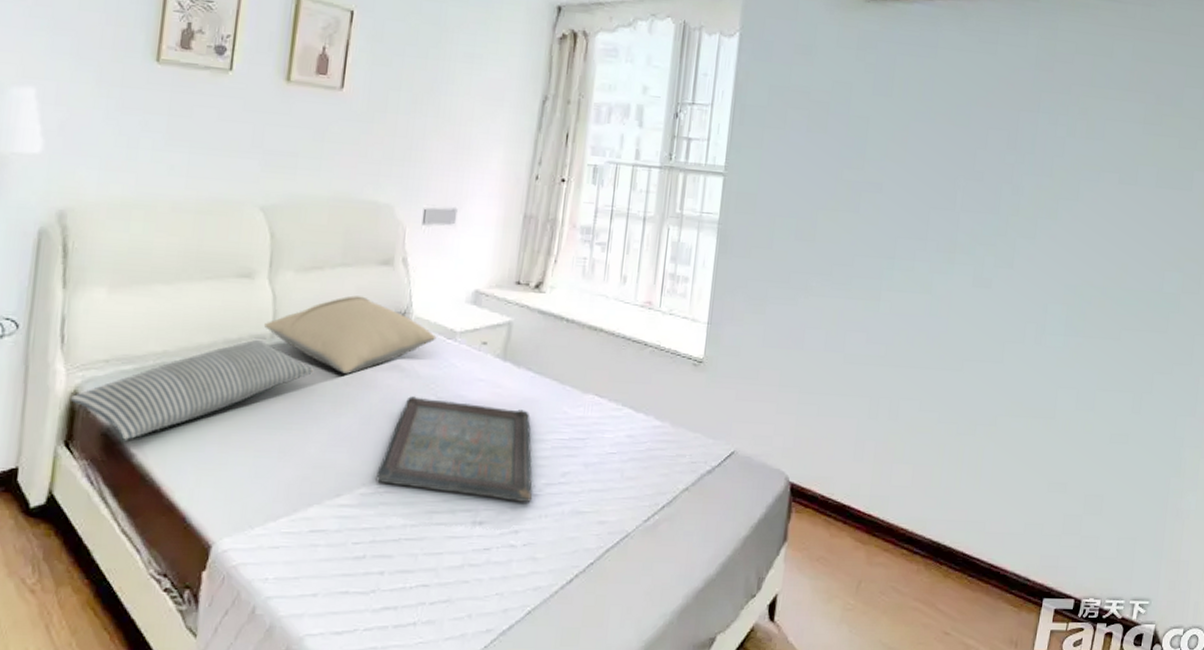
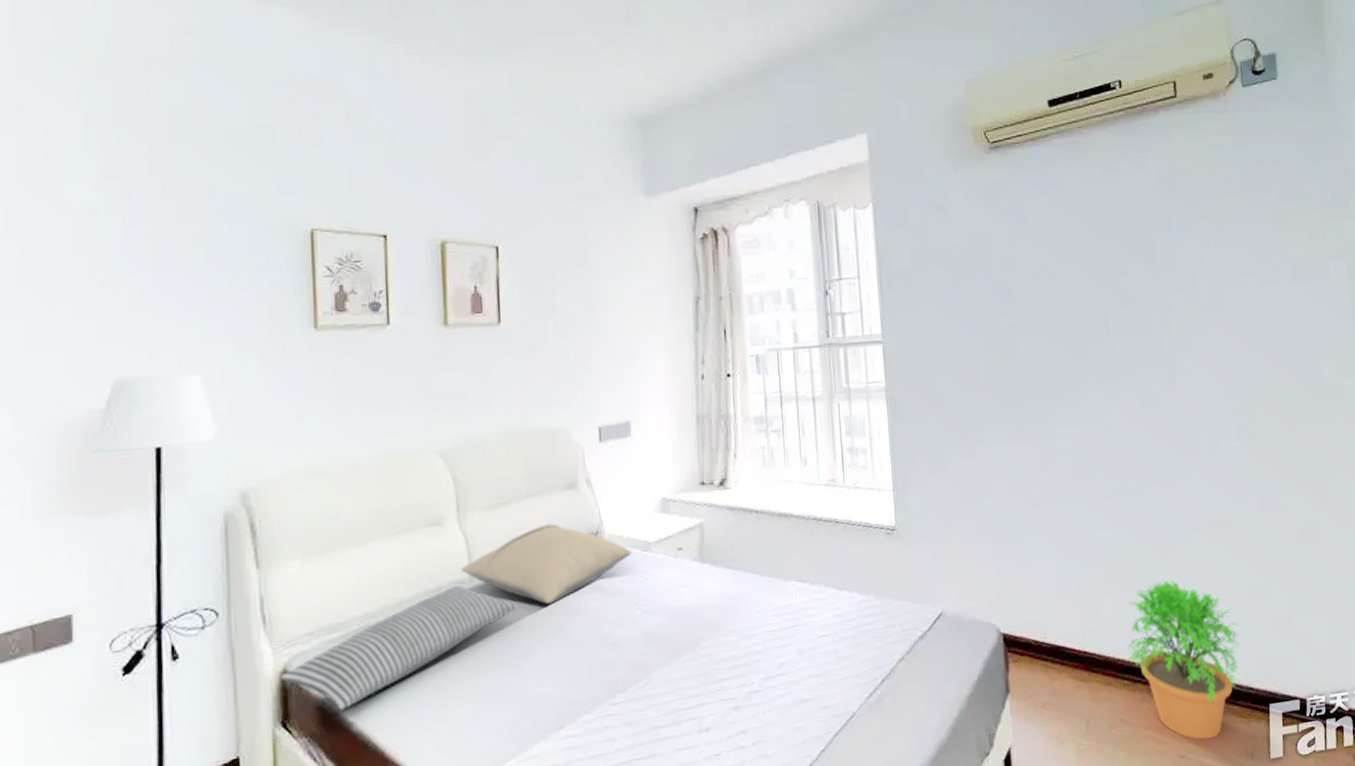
serving tray: present [376,396,533,503] -> none [596,608,752,708]
potted plant: none [911,459,1029,621] -> present [1126,579,1242,740]

